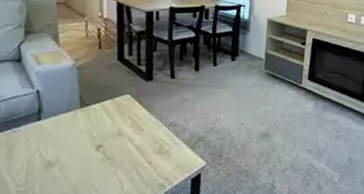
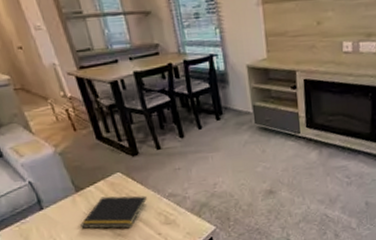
notepad: none [72,116,149,153] -> present [80,195,148,229]

